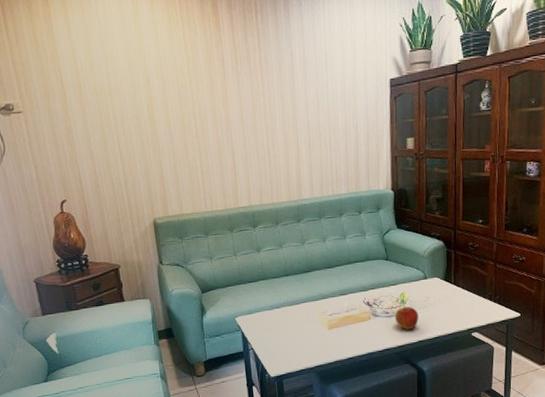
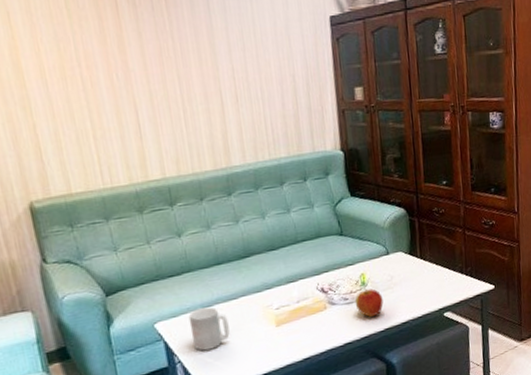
mug: none [261,308,292,343] -> present [188,307,230,351]

